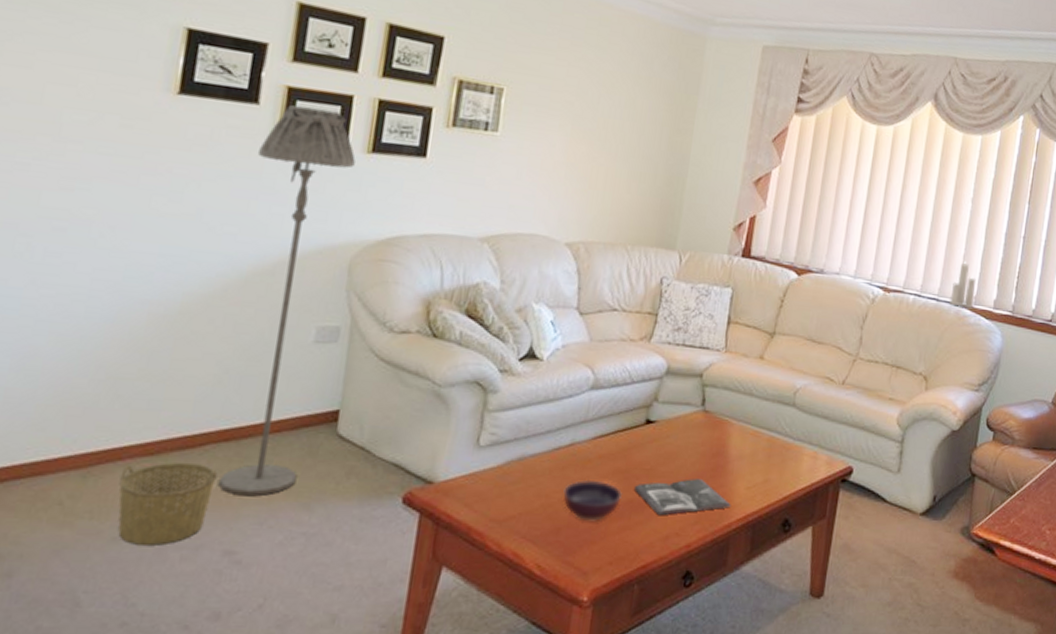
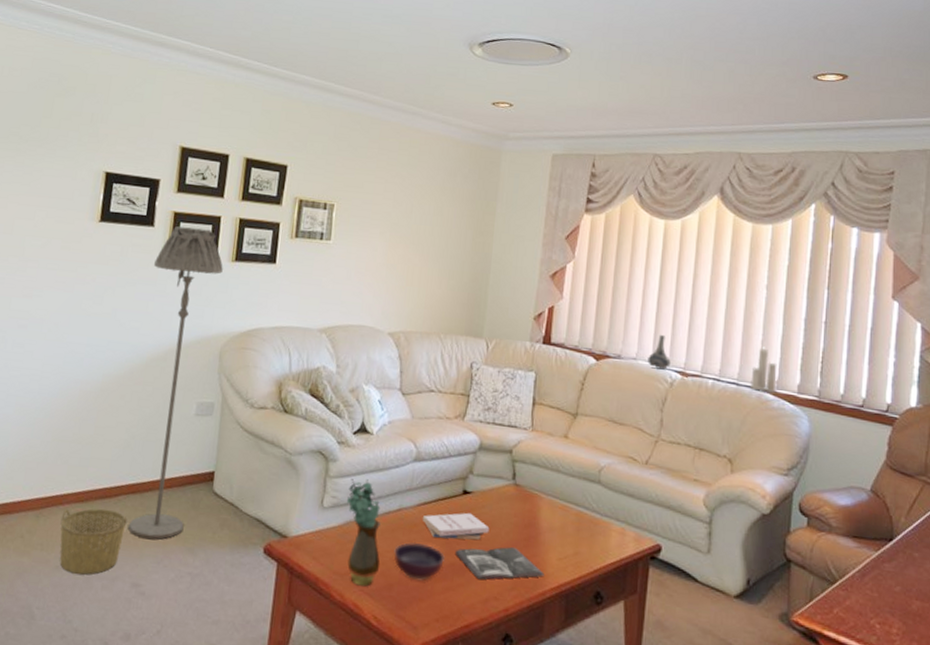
vase: none [507,412,549,533] -> present [346,479,381,586]
books: none [597,443,674,474] -> present [422,512,490,540]
decorative vase: none [851,247,874,285] -> present [648,334,671,370]

